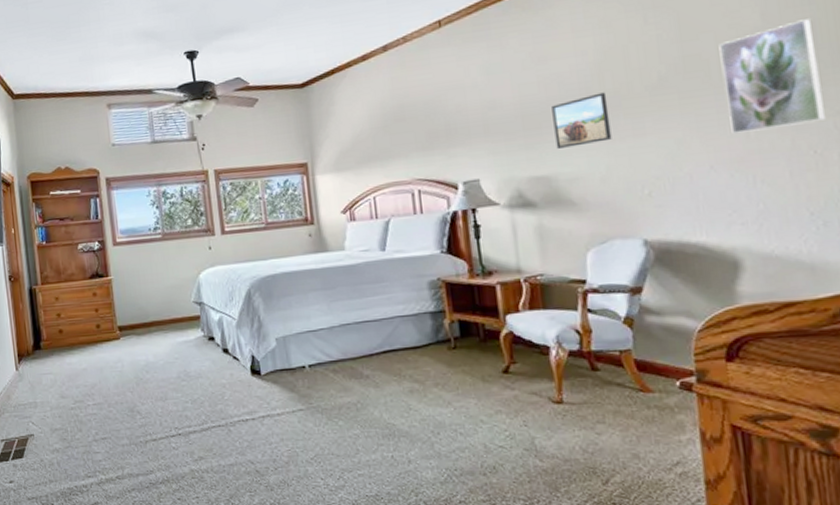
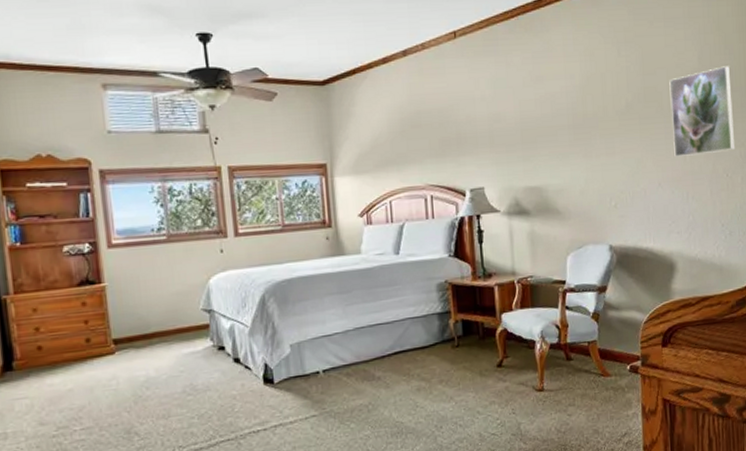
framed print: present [552,92,612,149] -> none [545,114,590,162]

